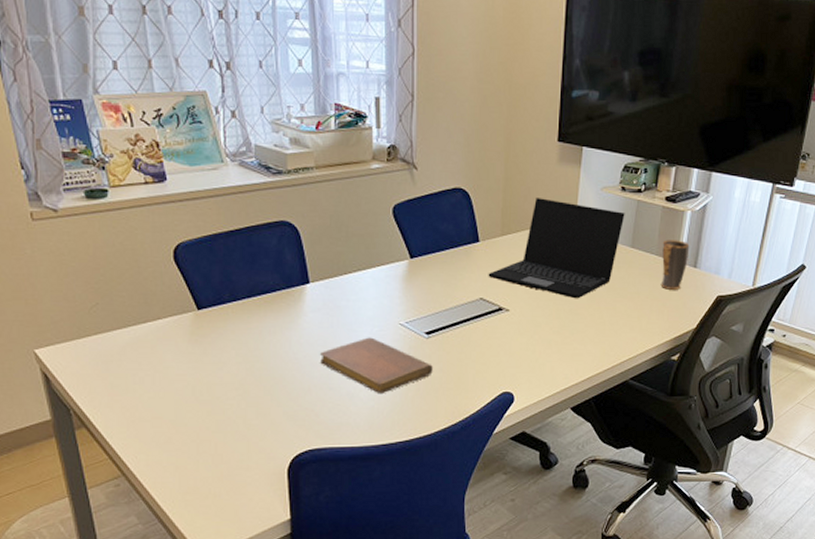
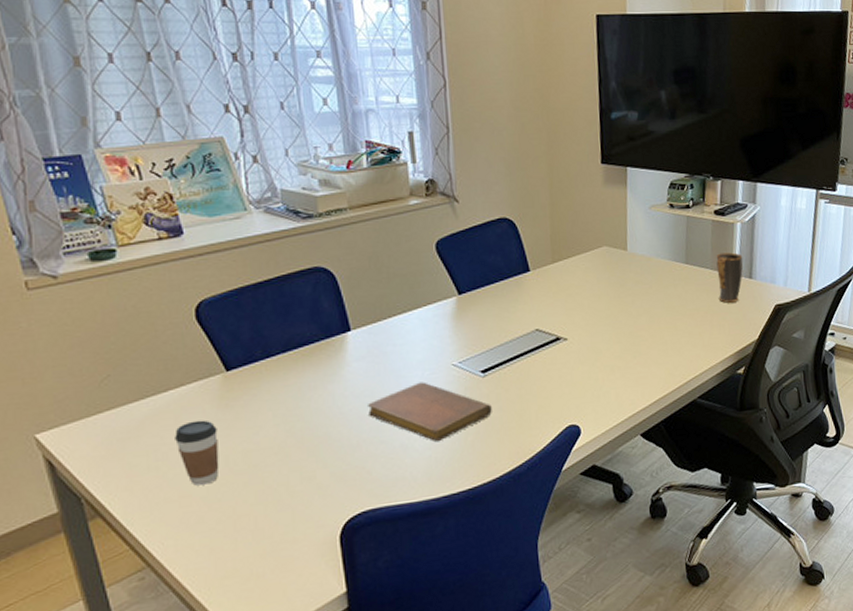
coffee cup: none [151,352,187,410] -> present [175,420,220,486]
laptop: present [488,198,625,299] -> none [542,221,676,321]

